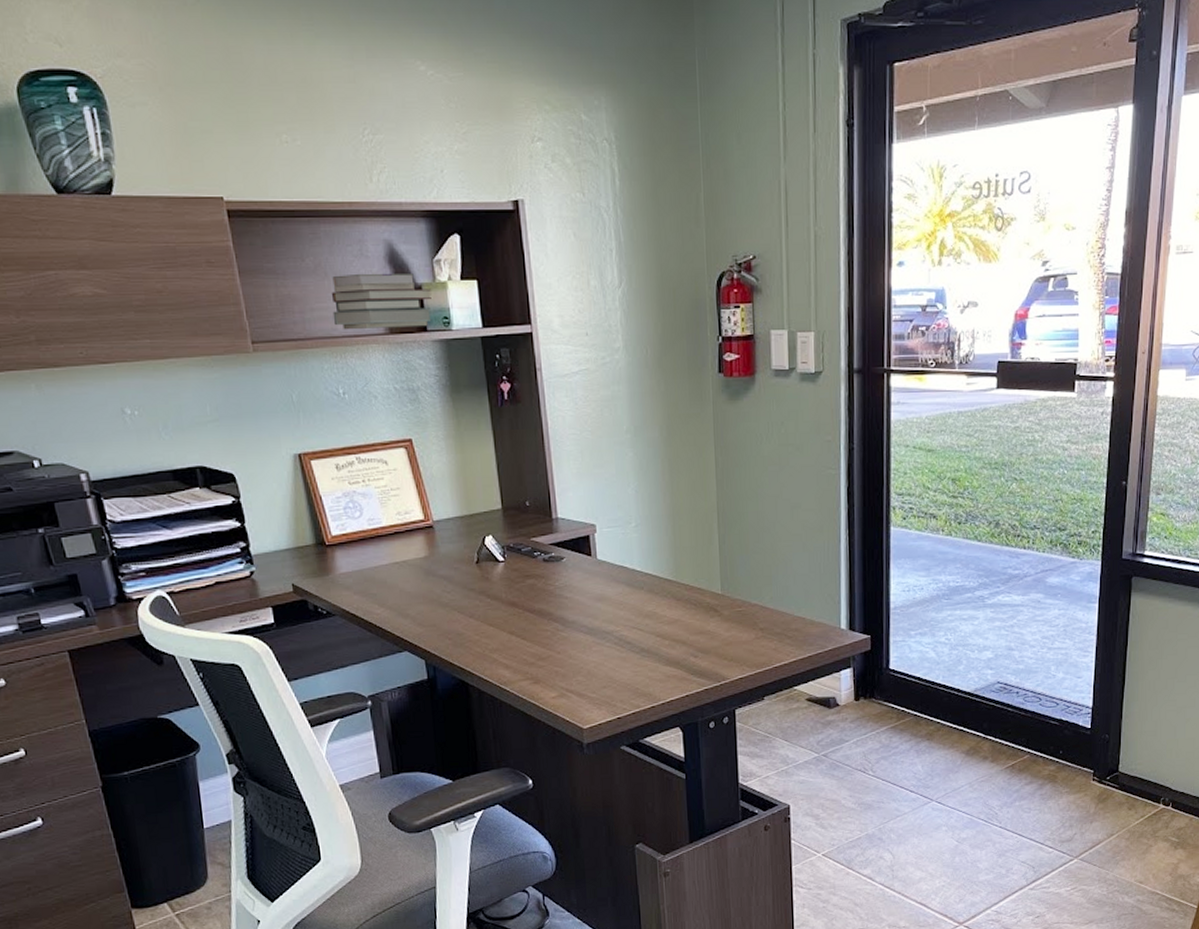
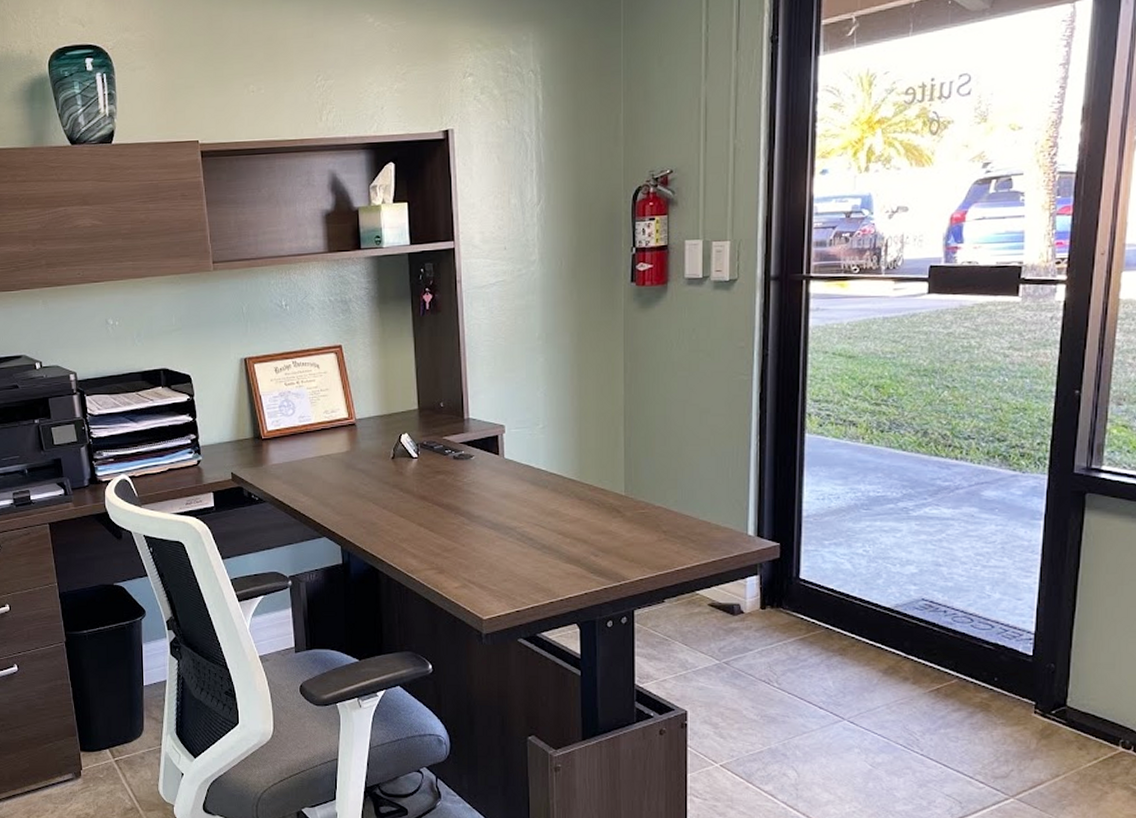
books: present [331,273,432,330] -> none [281,199,368,250]

